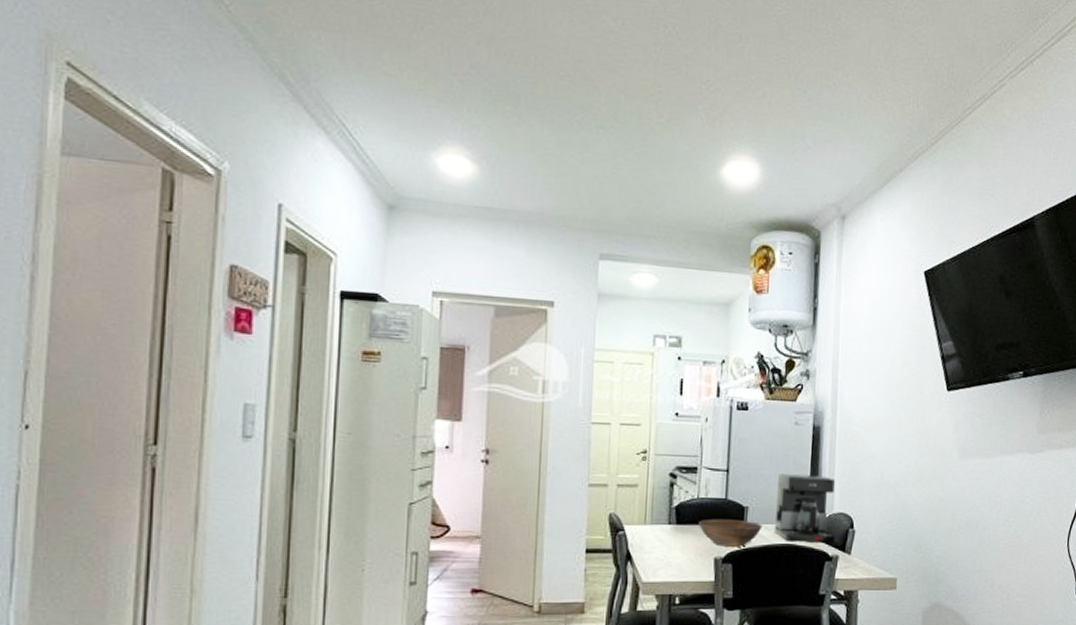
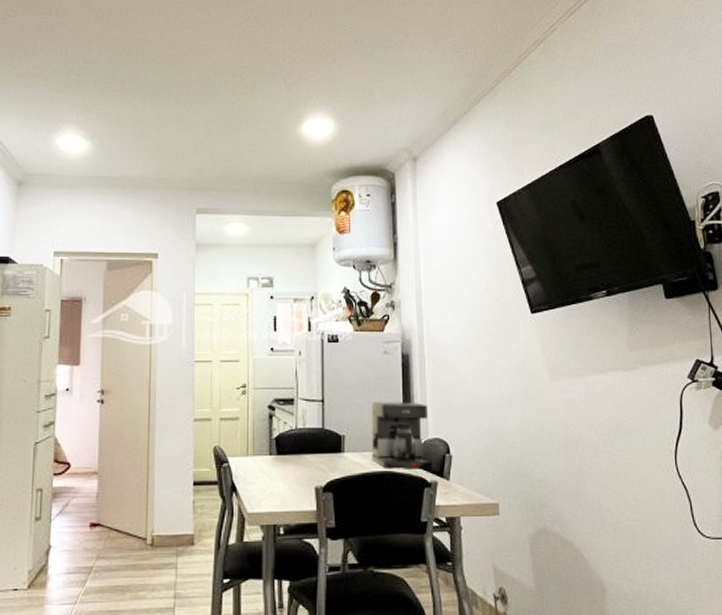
bowl: present [698,519,763,547] -> none [298,448,360,476]

